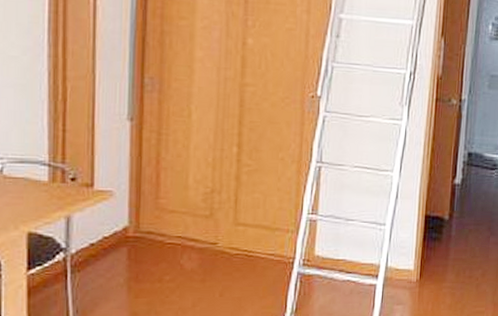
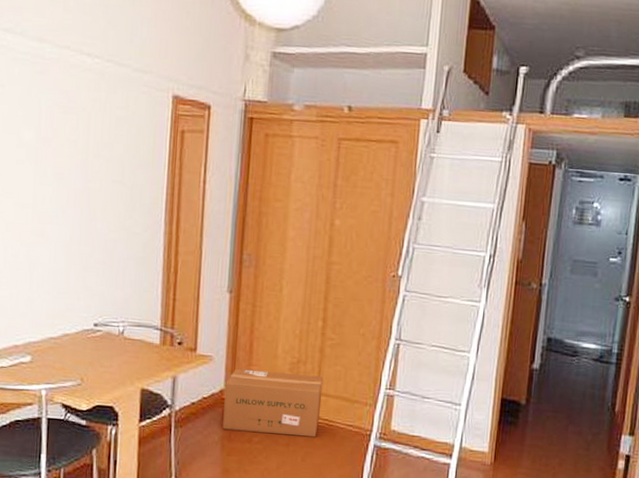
box: none [128,203,241,271] -> present [222,368,323,437]

